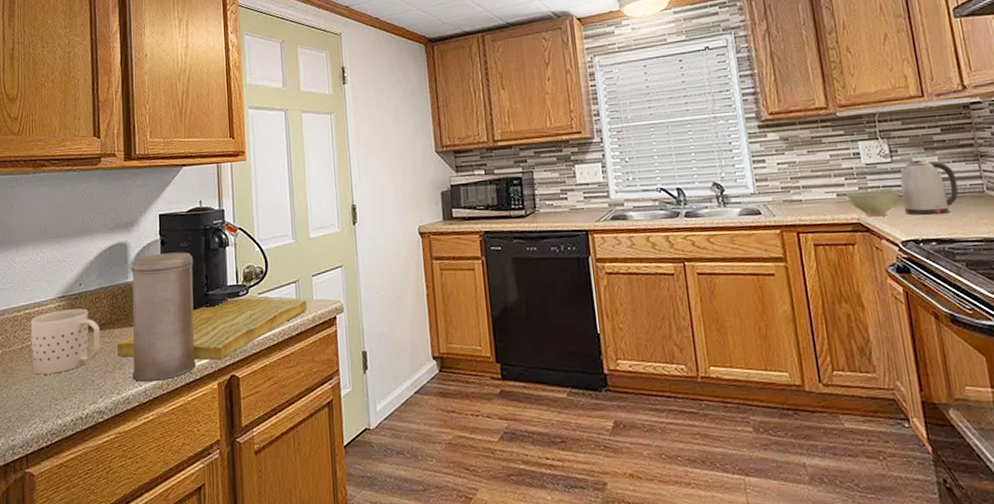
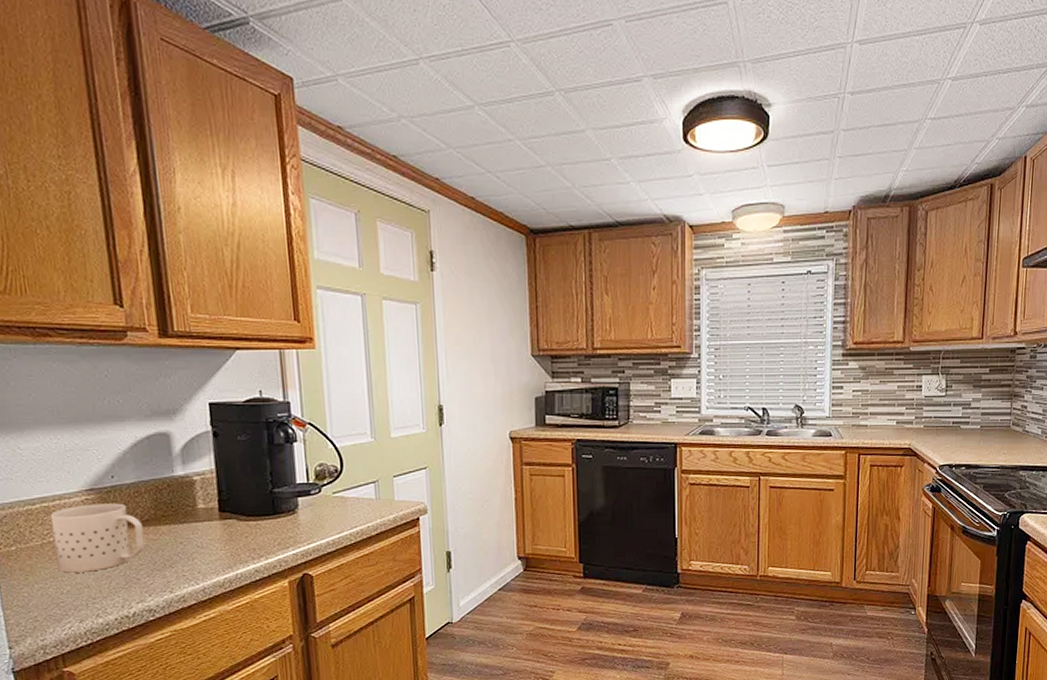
cutting board: present [117,297,308,361] -> none [166,496,388,560]
canister: present [131,252,196,383] -> none [177,446,263,581]
bowl: present [846,190,901,217] -> none [904,420,948,443]
kettle: present [899,159,959,215] -> none [946,395,992,445]

